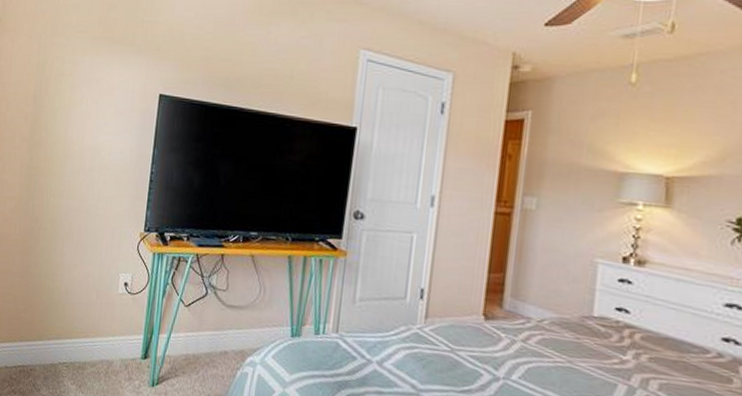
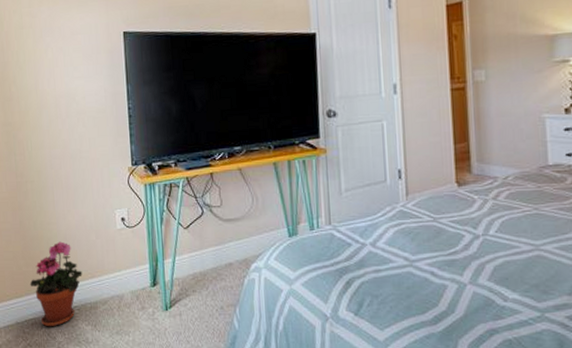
potted plant: none [25,294,77,379] -> present [30,241,83,327]

